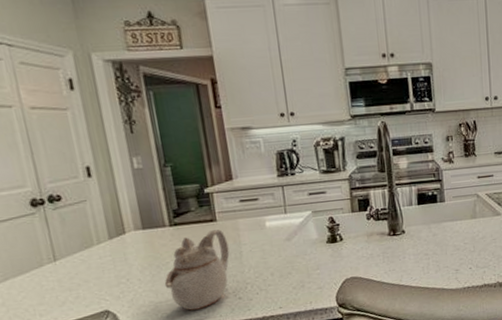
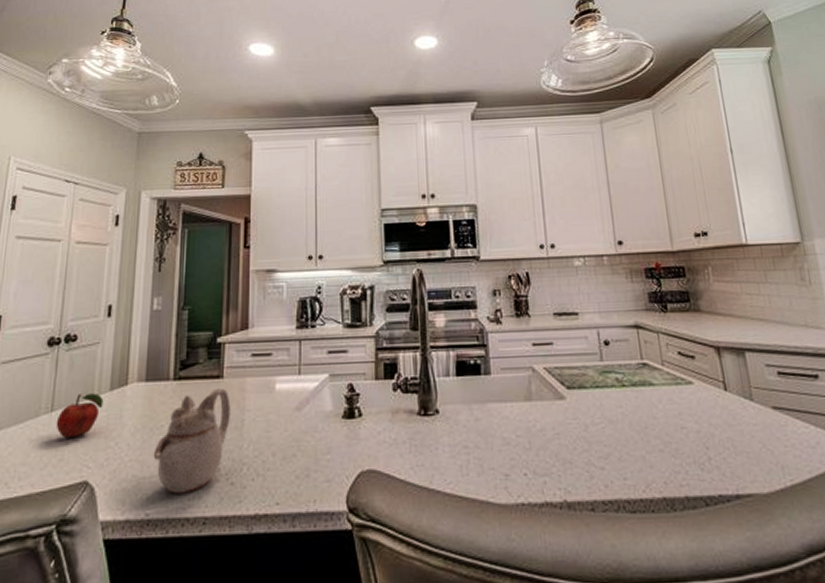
fruit: none [62,242,106,280] -> present [56,393,104,438]

